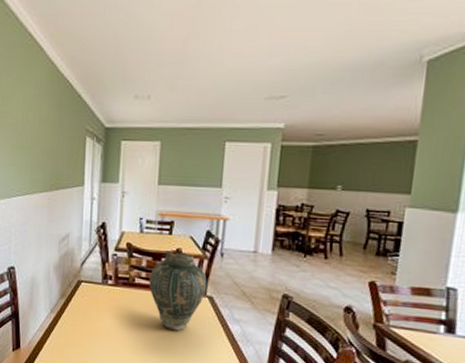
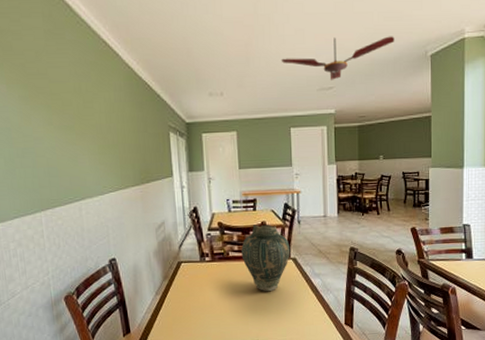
ceiling fan: none [223,35,378,88] -> present [281,36,395,80]

